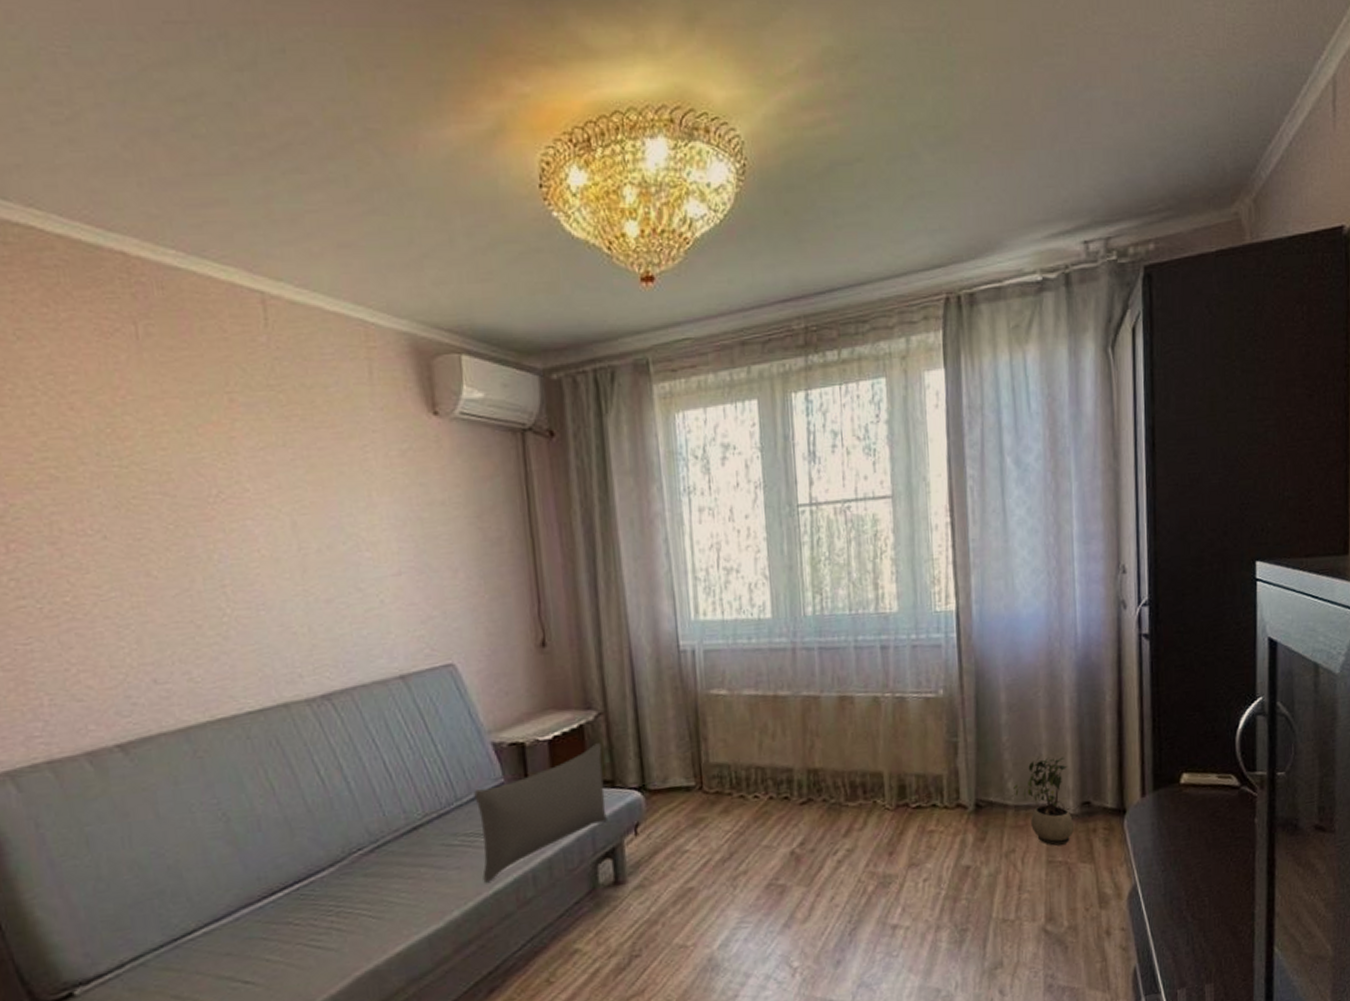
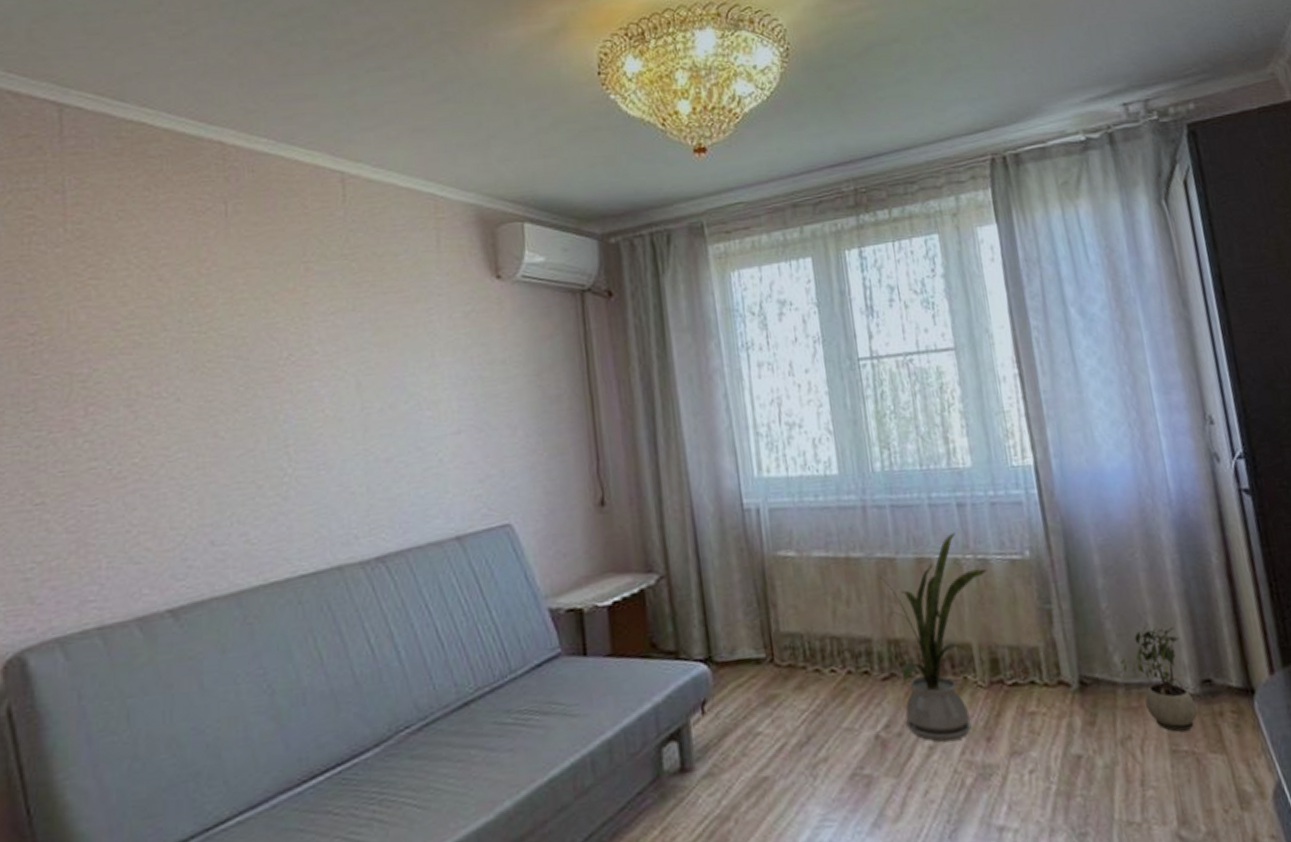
pillow: present [474,743,607,883] -> none [529,609,671,768]
house plant: none [804,672,903,857] -> present [880,532,987,742]

